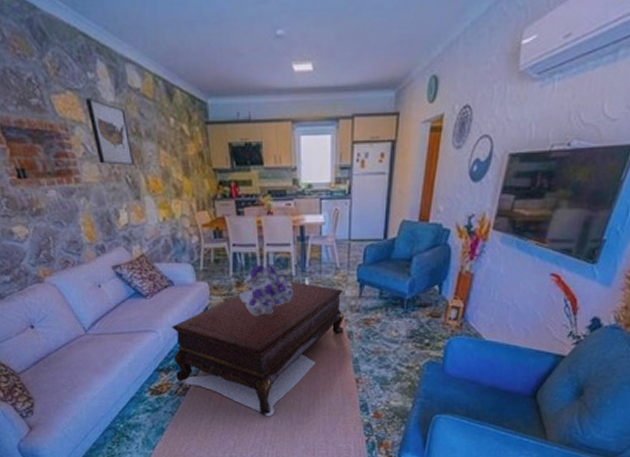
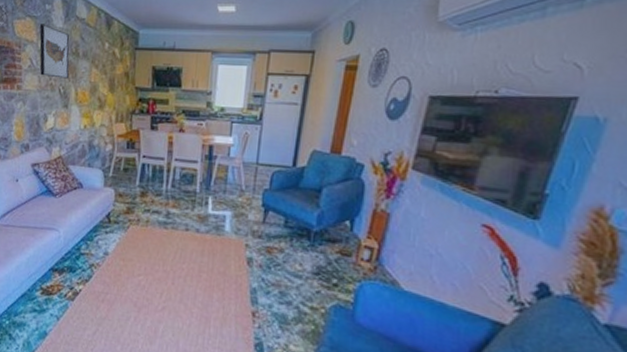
coffee table: present [171,281,344,417] -> none [68,196,246,339]
bouquet: present [240,265,294,317] -> none [142,178,196,229]

